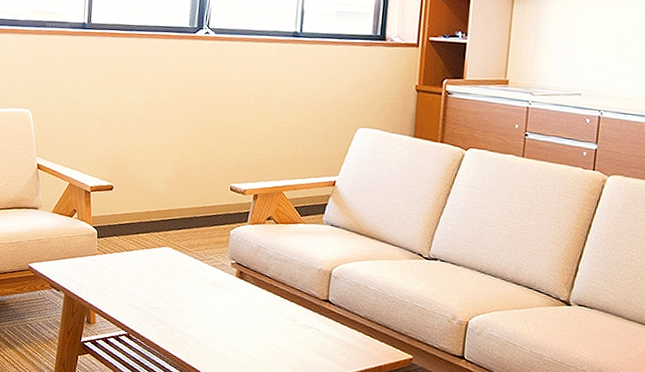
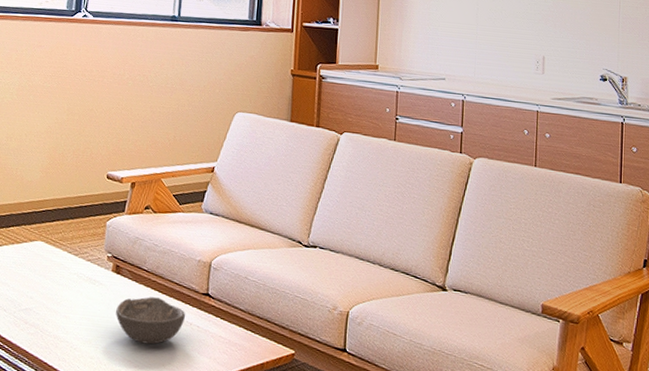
bowl: none [240,301,307,345] -> present [116,297,186,345]

